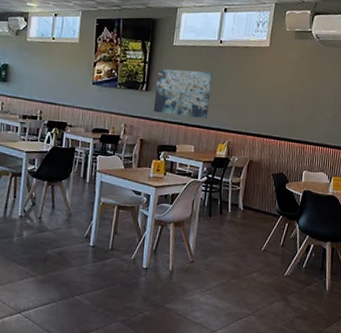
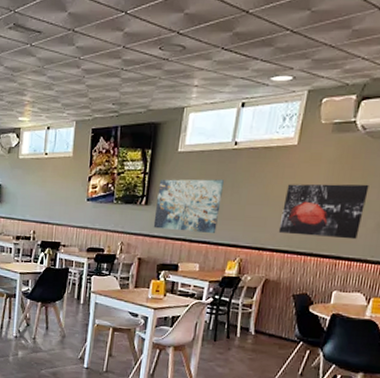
wall art: none [258,78,325,128] -> present [278,184,369,240]

